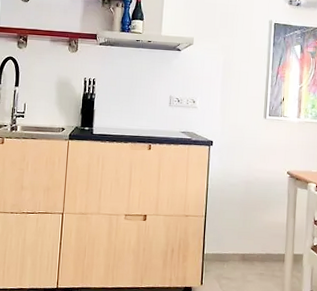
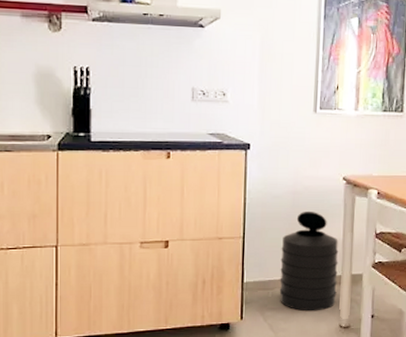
trash can: none [233,197,283,284] -> present [279,210,339,312]

